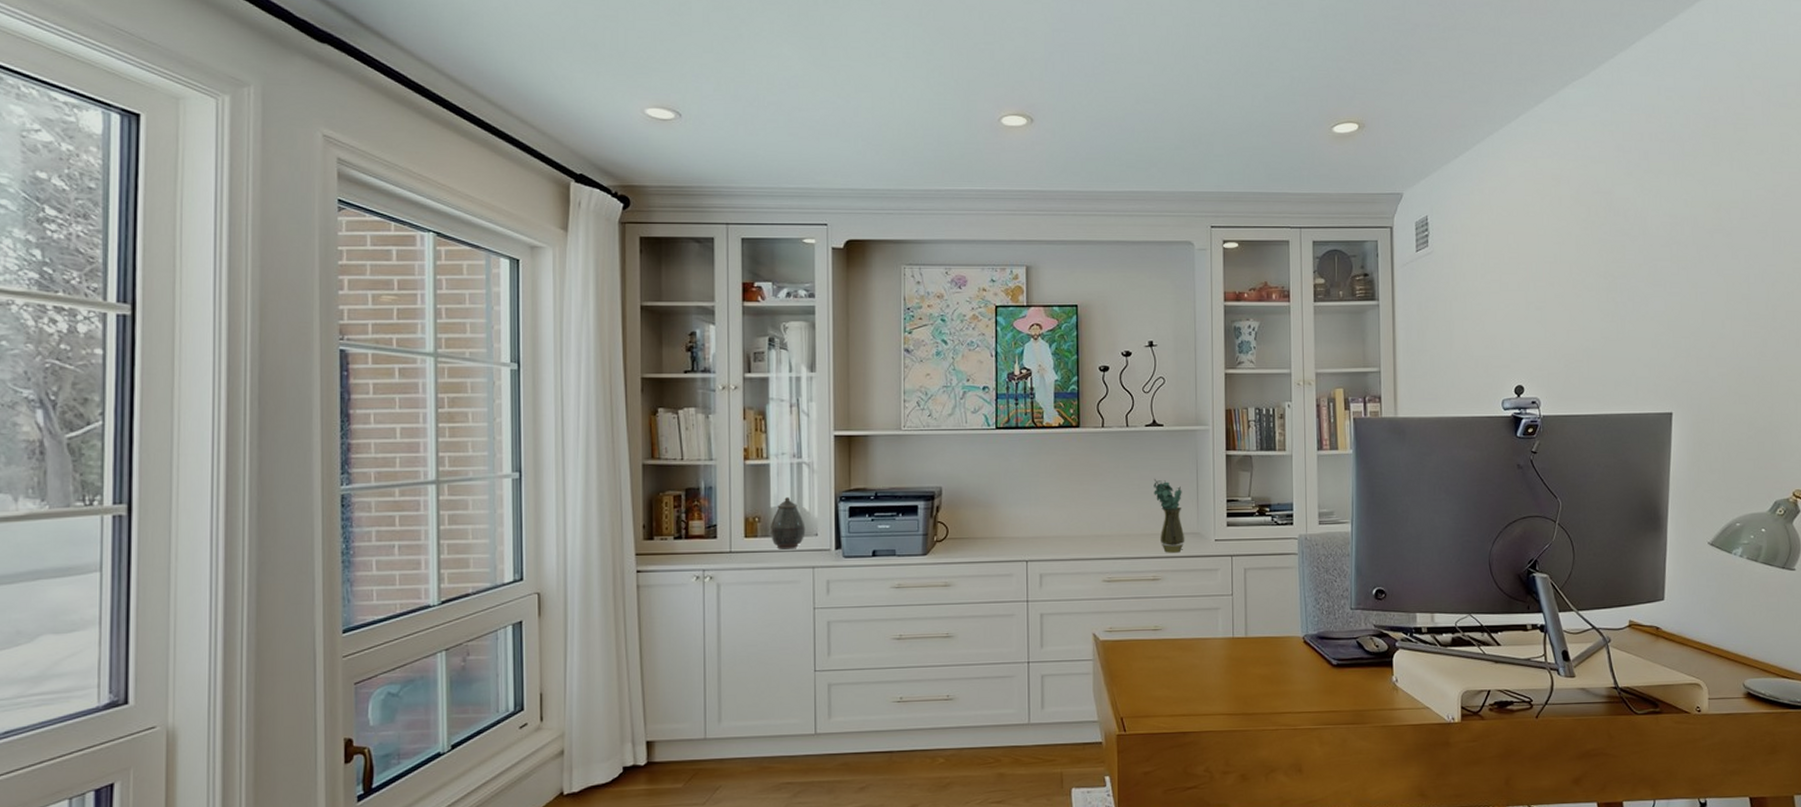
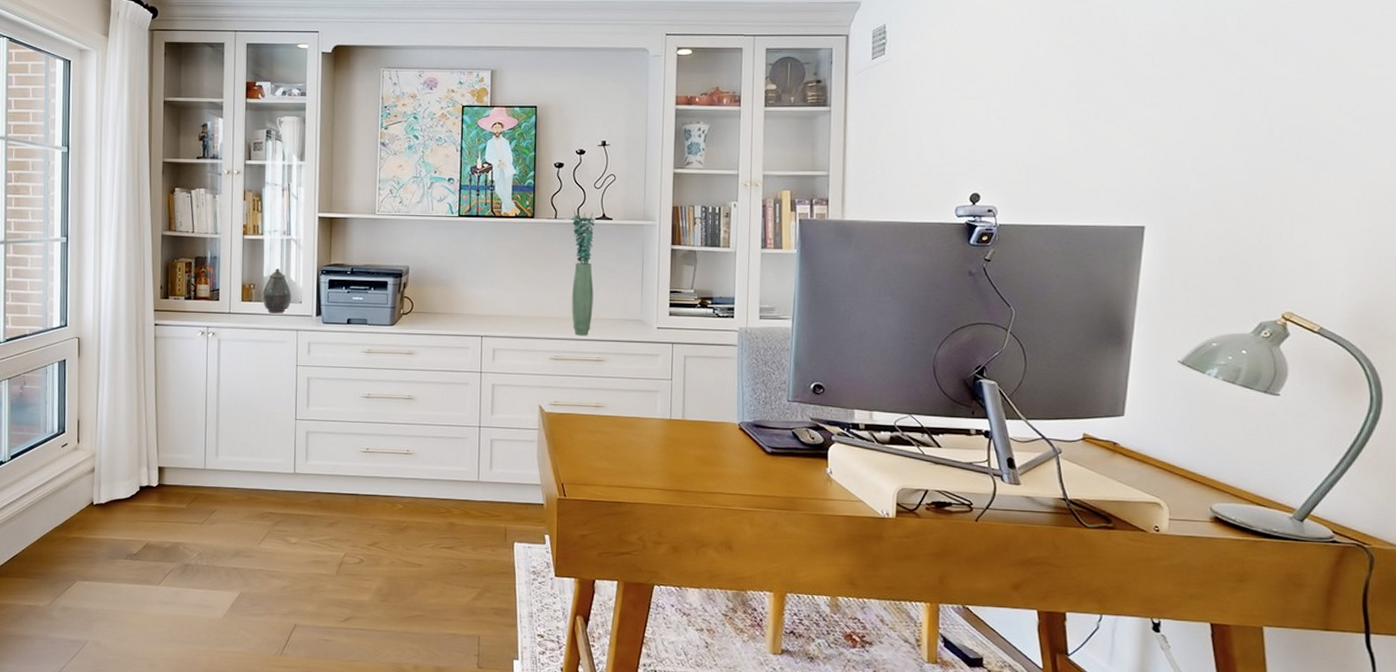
vase: none [1120,417,1147,554] -> present [571,210,595,336]
vase: present [1153,478,1185,554] -> none [601,267,629,338]

